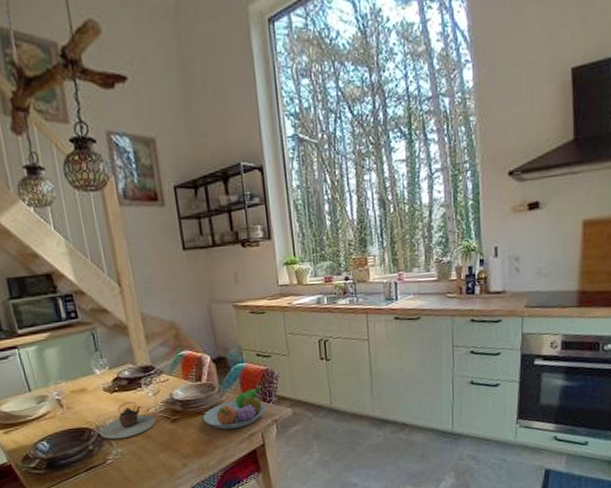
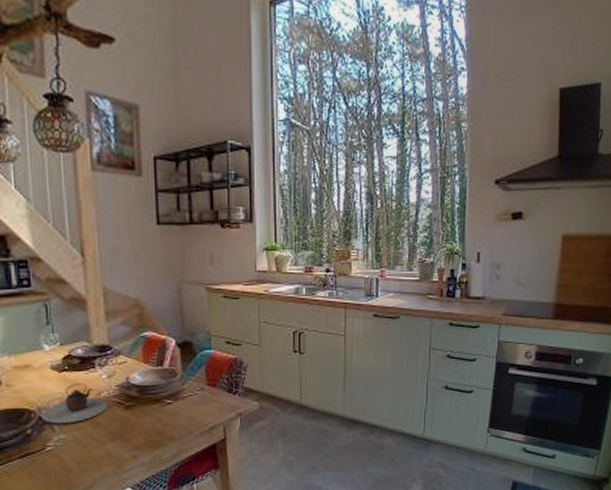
fruit bowl: present [202,388,266,430] -> none [160,378,231,421]

